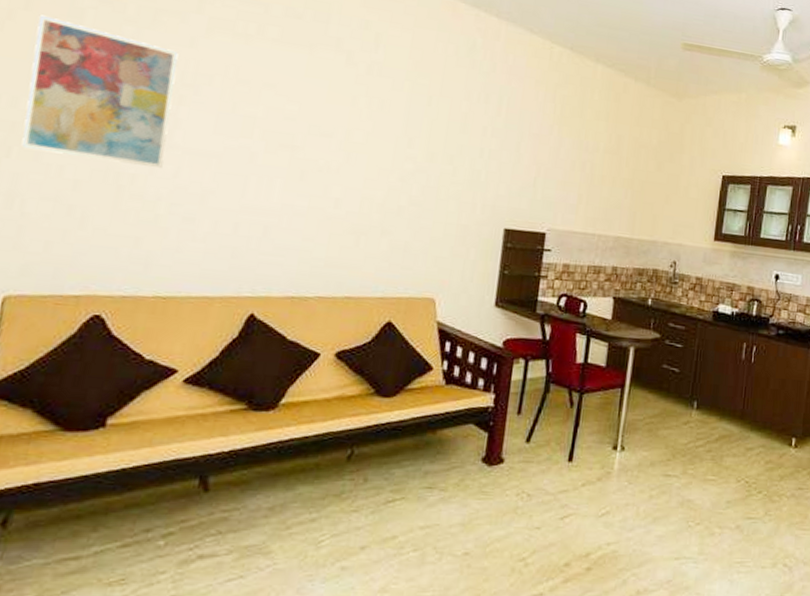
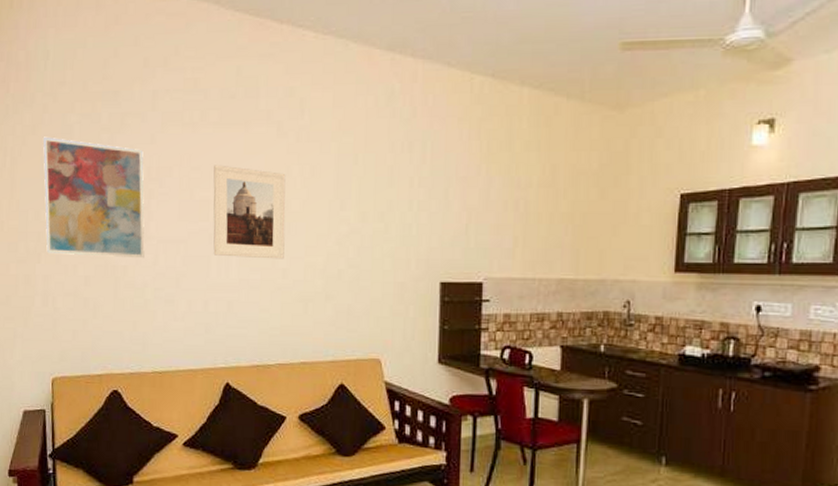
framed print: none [253,81,351,189] -> present [213,165,286,259]

